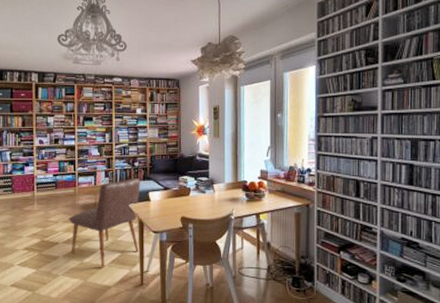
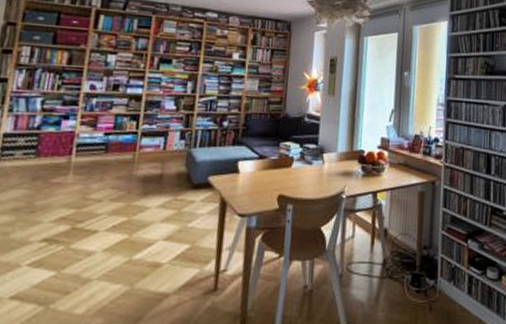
chair: present [68,177,140,267] -> none [116,141,229,266]

